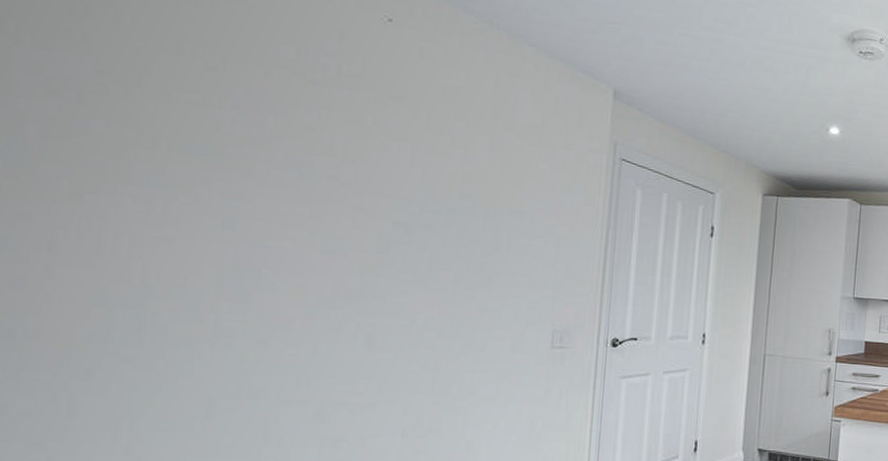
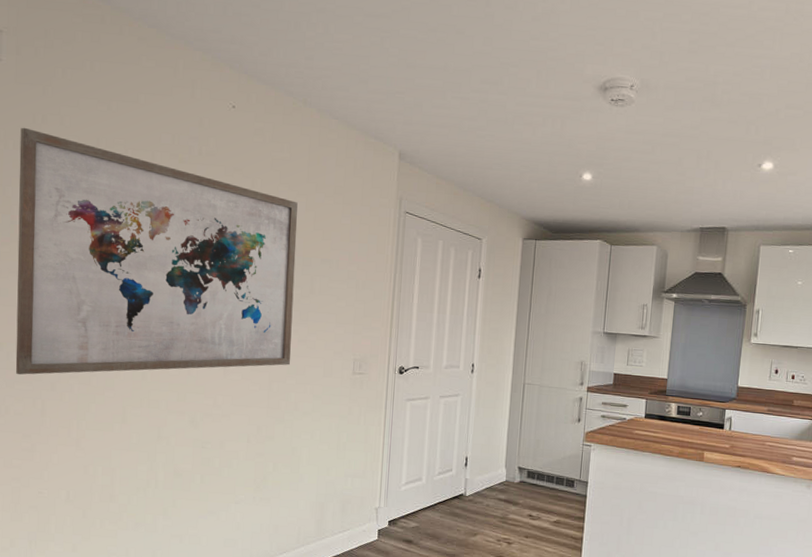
wall art: none [22,19,479,359] -> present [15,127,298,375]

